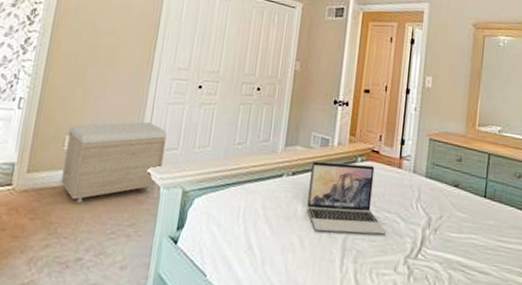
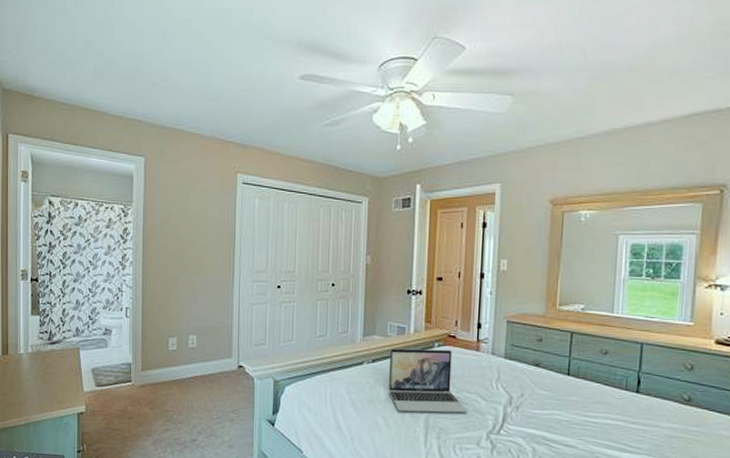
storage bench: present [61,122,167,202] -> none [170,322,254,394]

